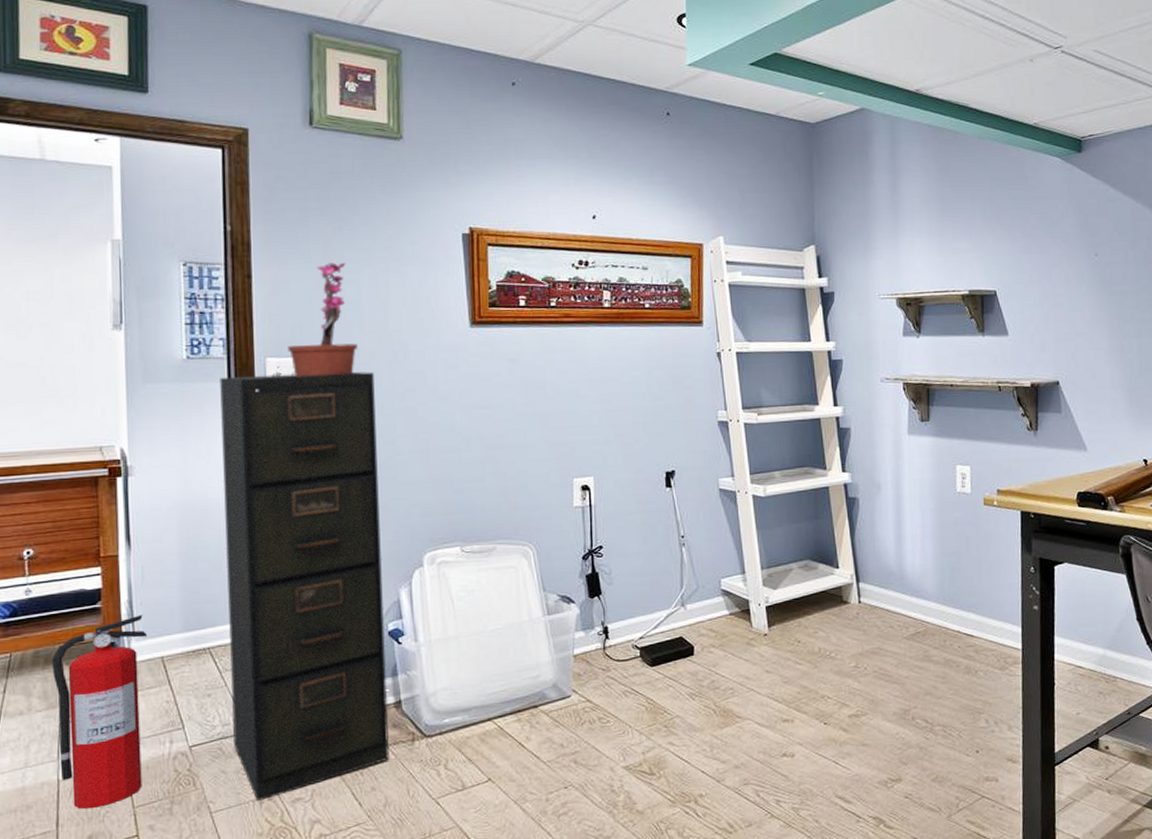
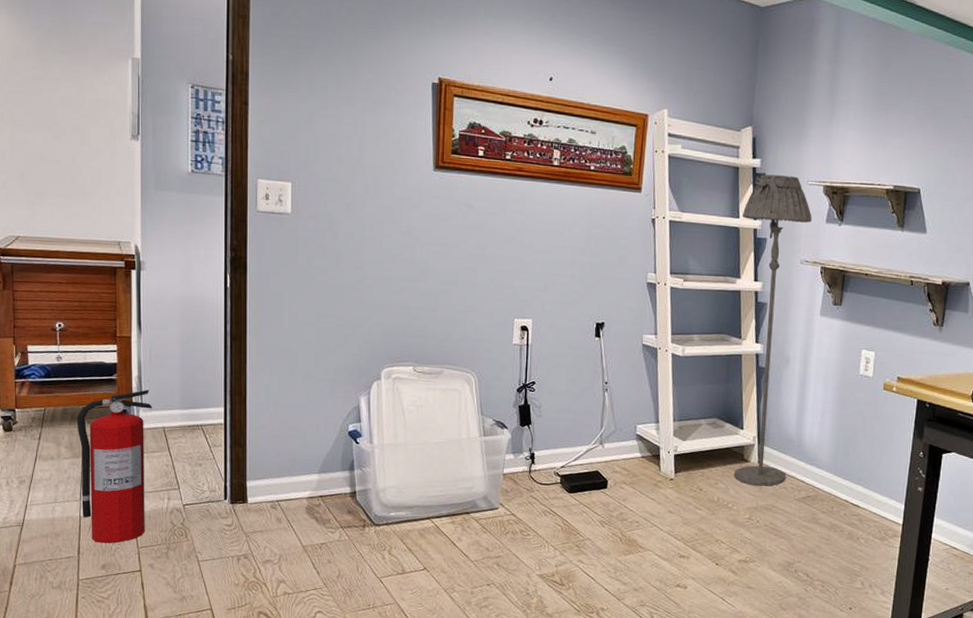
filing cabinet: present [218,371,389,801] -> none [217,192,348,558]
potted plant: present [271,262,358,376] -> none [261,98,335,202]
floor lamp: none [813,291,891,629] -> present [733,174,812,486]

